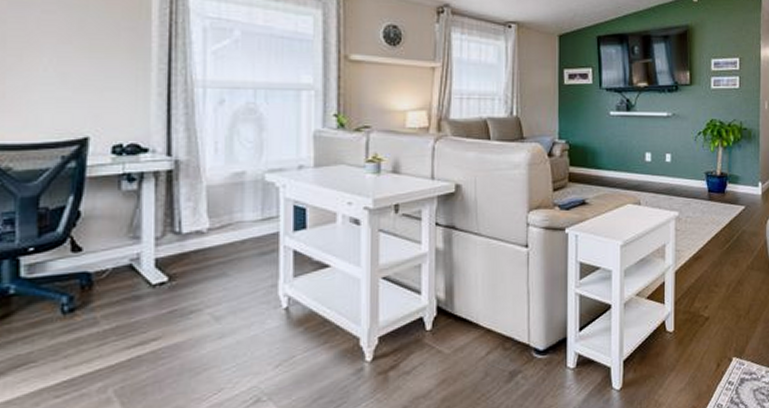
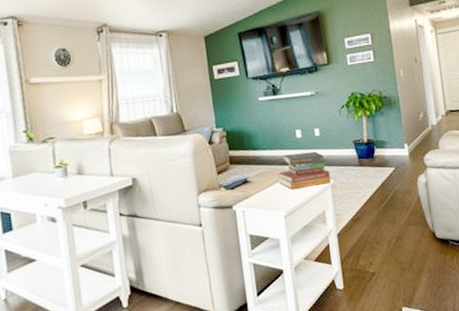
books: none [620,178,676,217] -> present [278,151,331,189]

